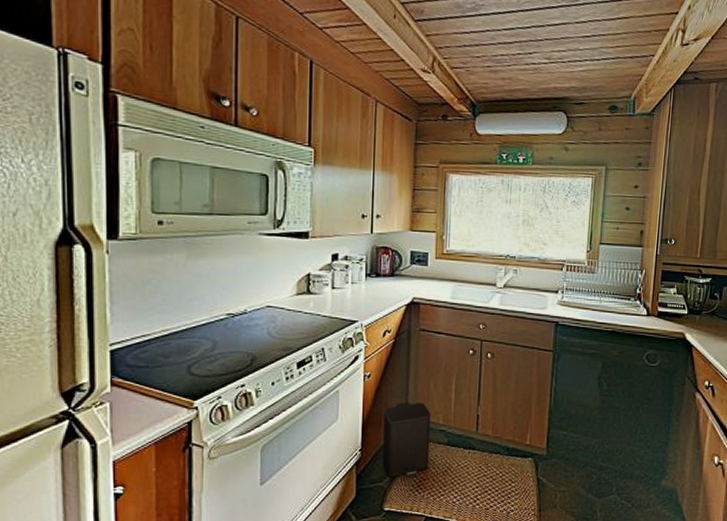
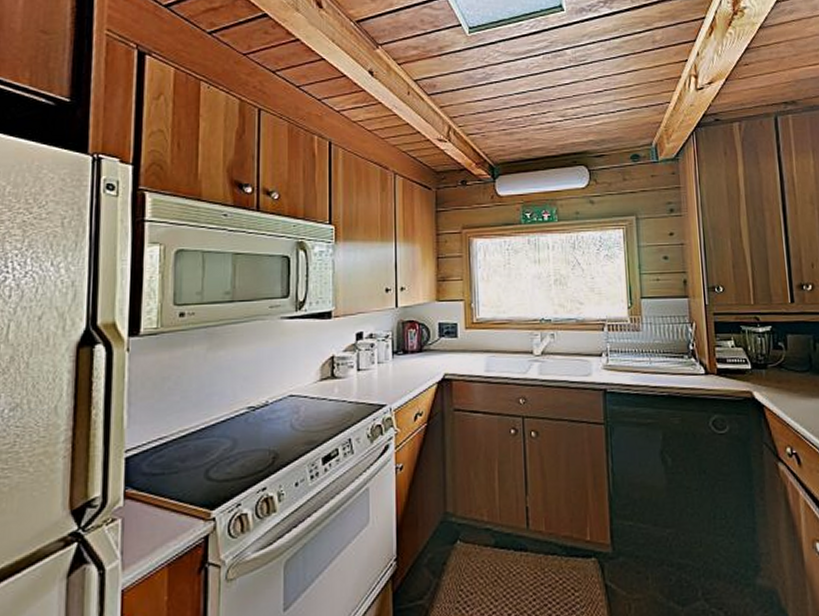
pedal bin: present [382,403,431,478] -> none [420,496,475,593]

